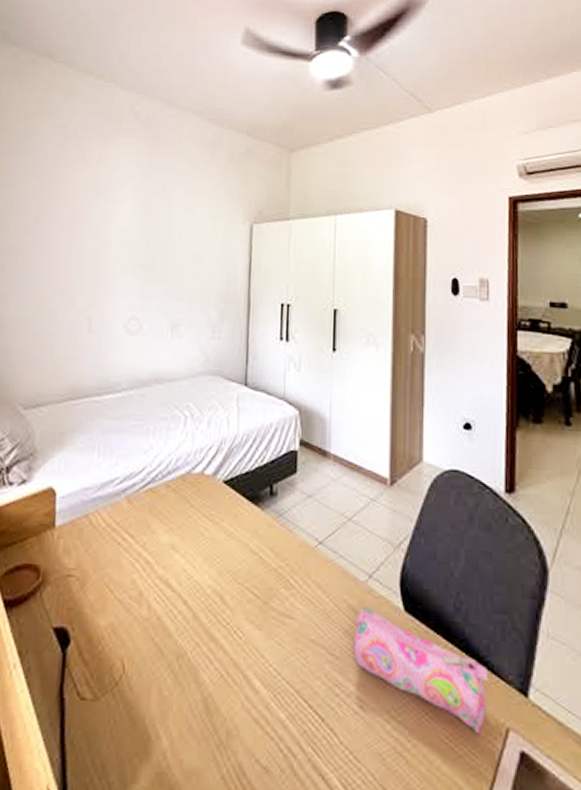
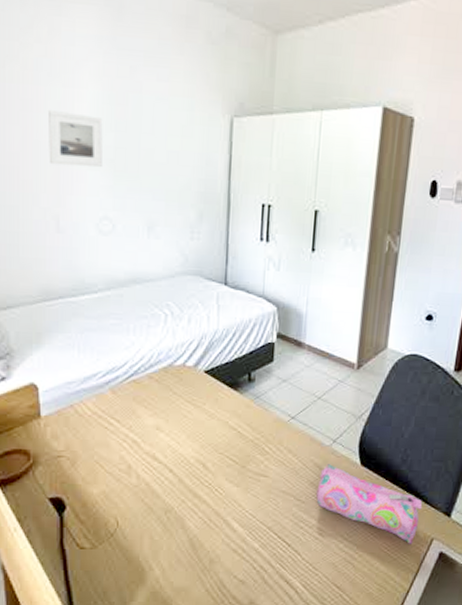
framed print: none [88,222,137,272] -> present [48,109,103,168]

